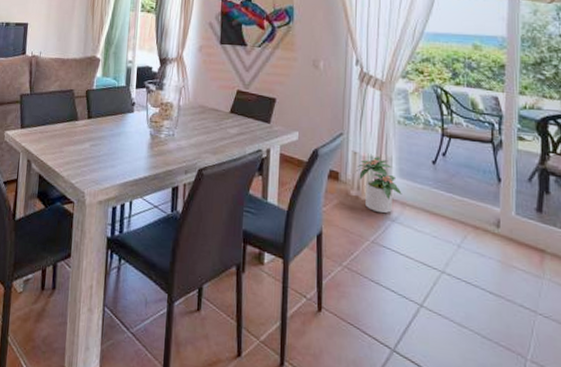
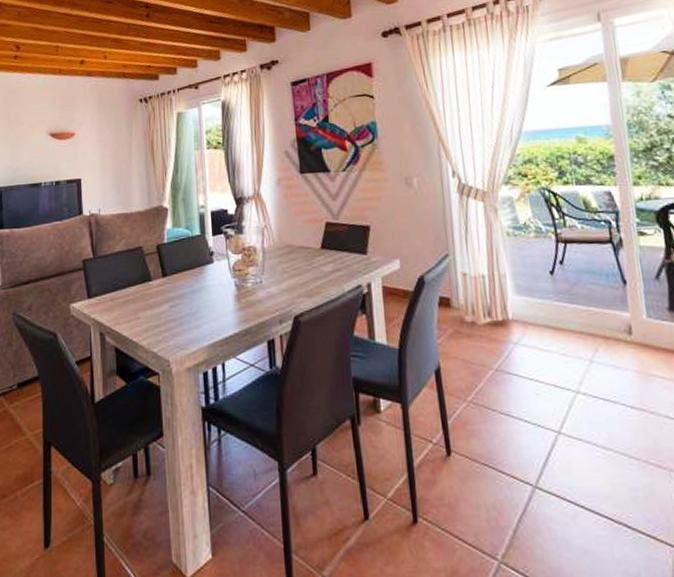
potted plant: present [355,157,402,214] -> none [467,275,522,337]

